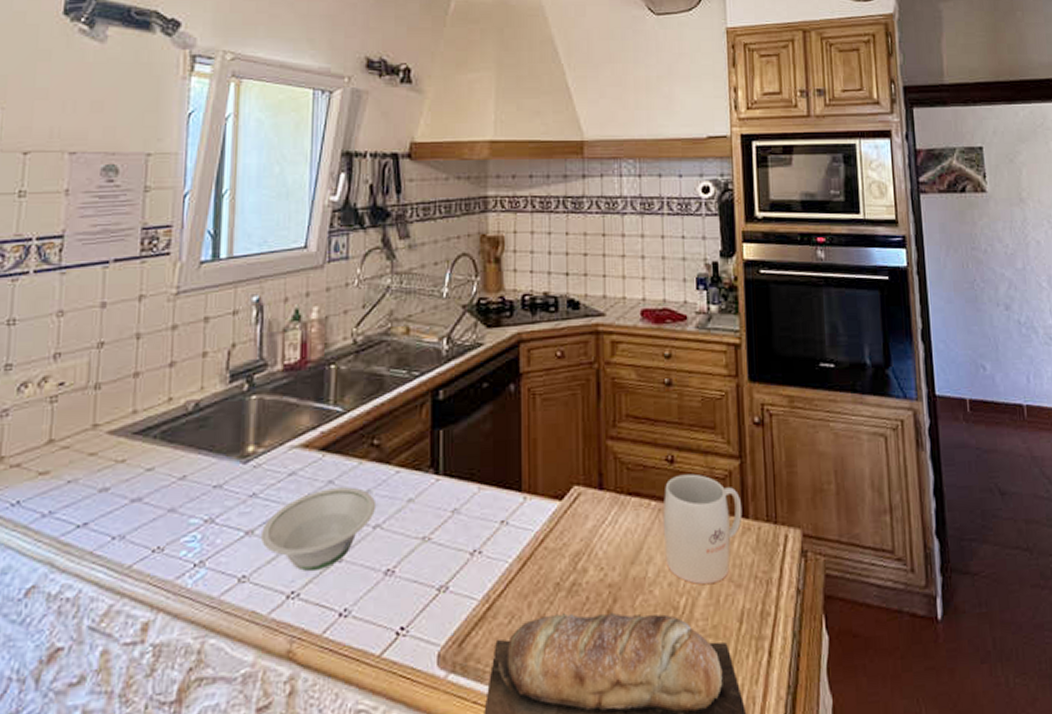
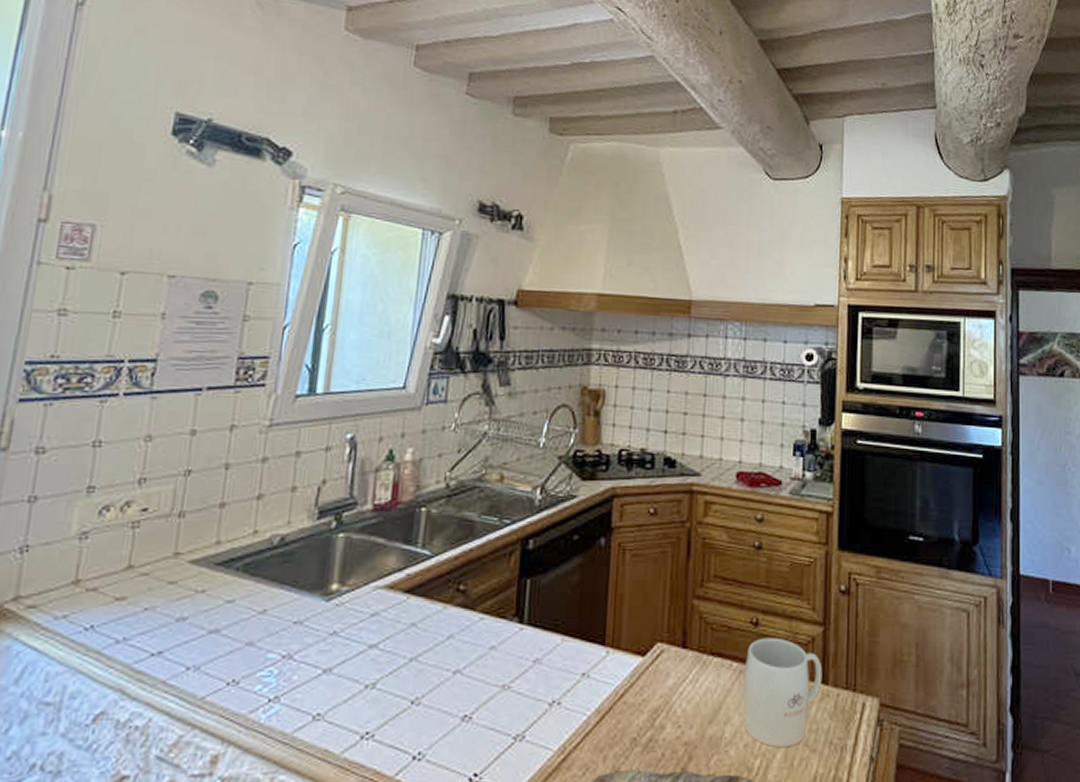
bowl: present [261,487,377,572] -> none [339,631,458,714]

